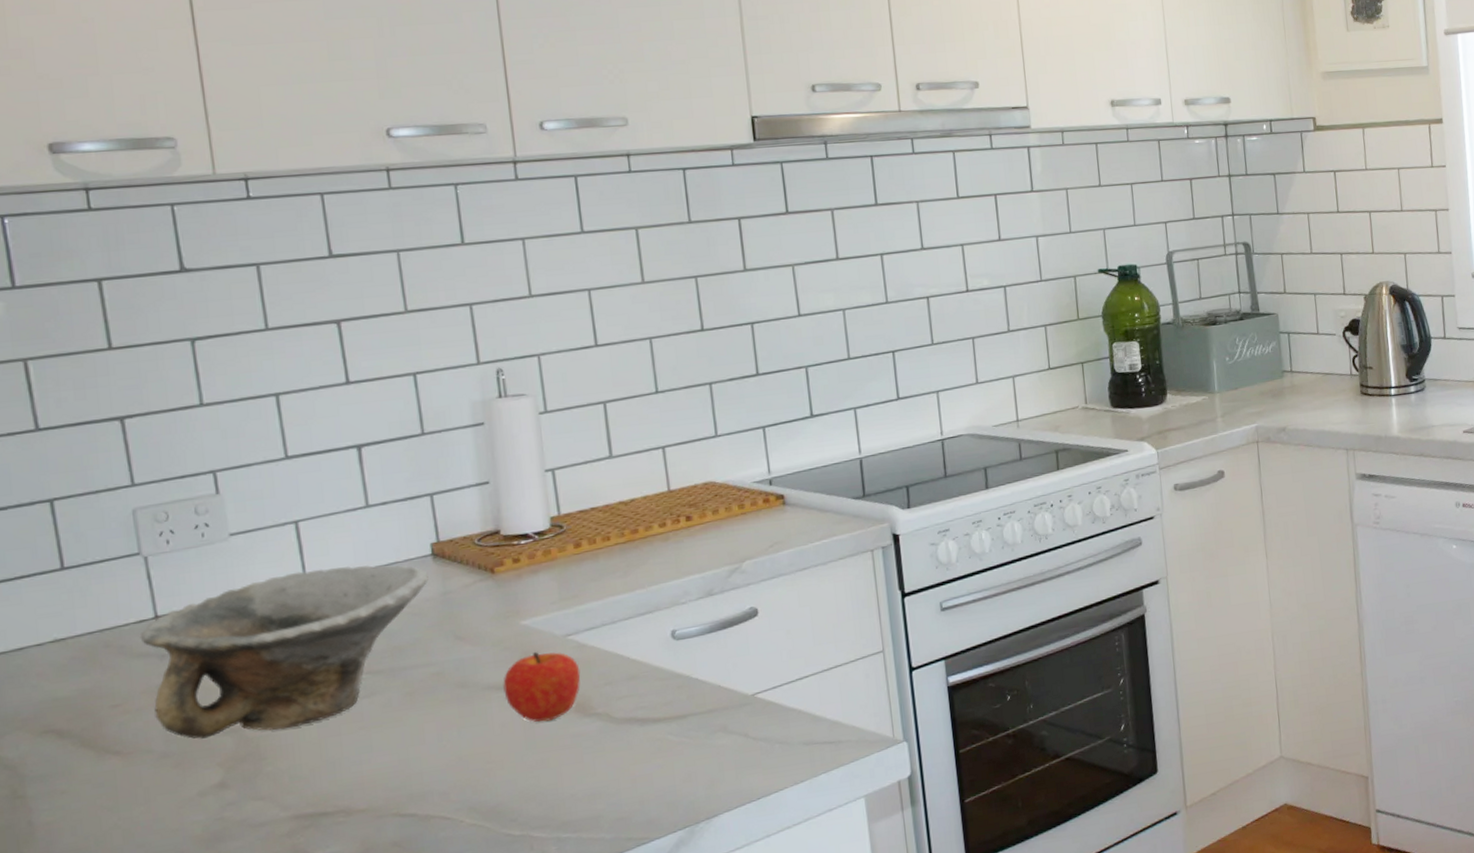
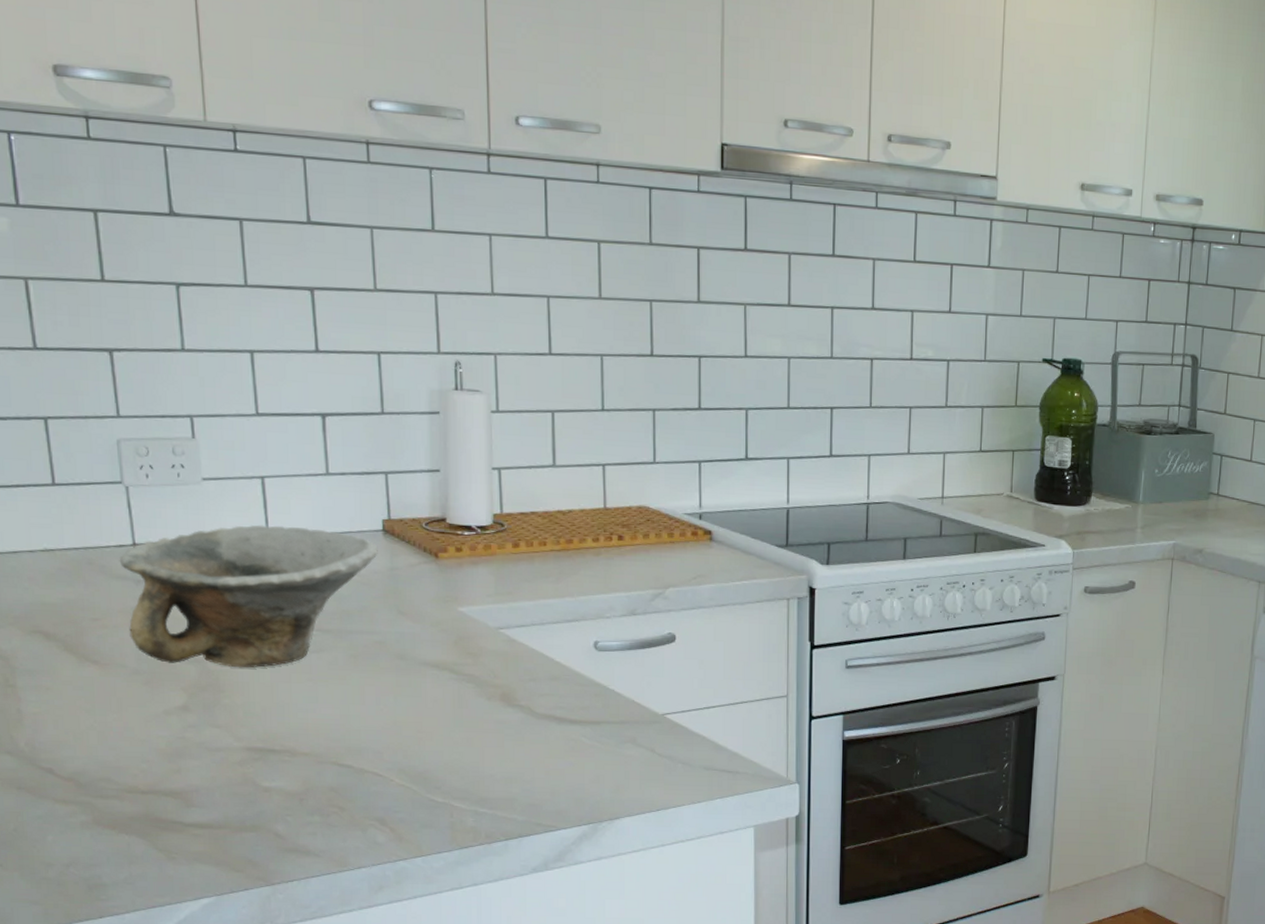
fruit: present [503,651,581,723] -> none [438,638,508,704]

